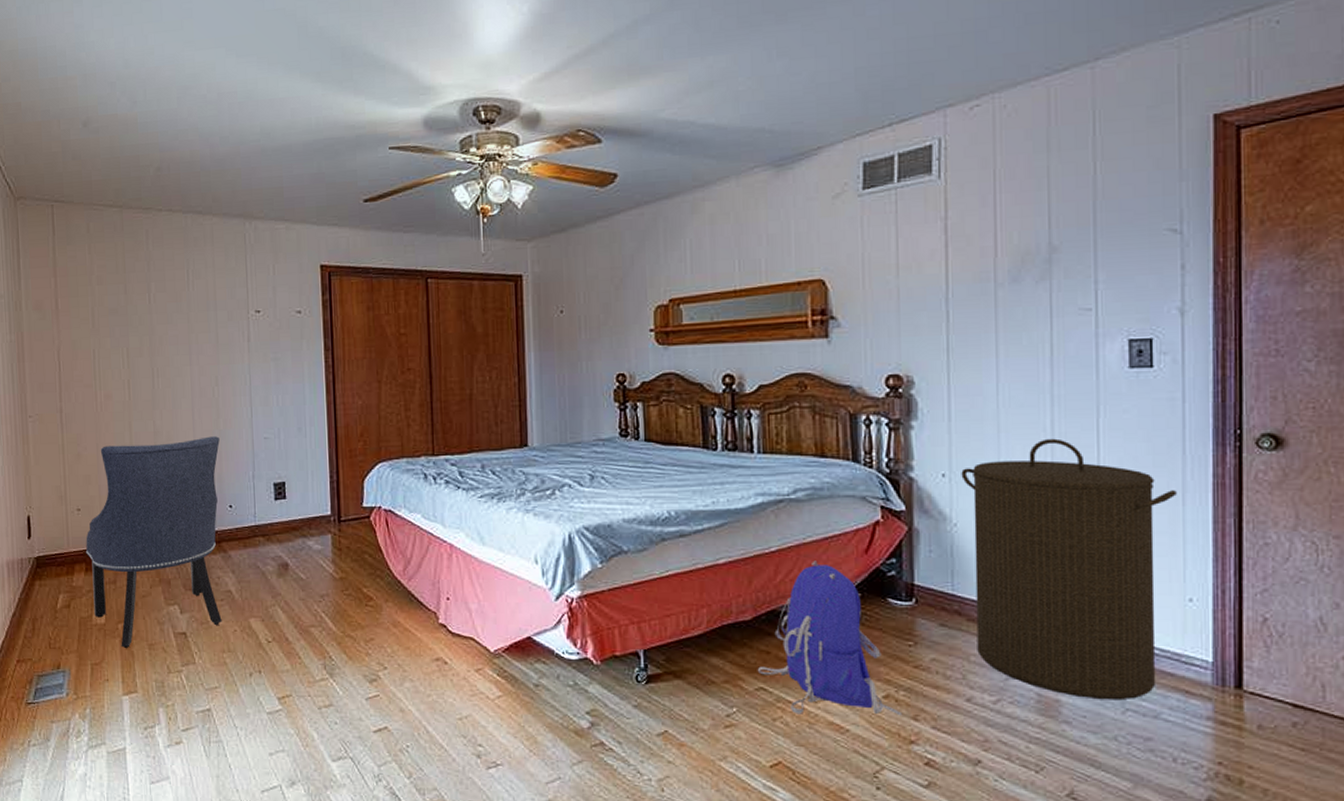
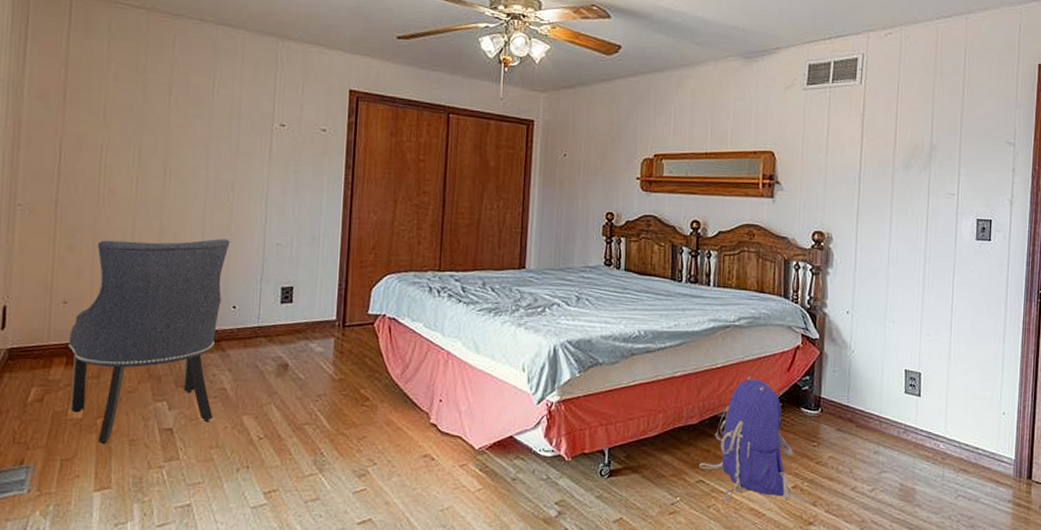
laundry hamper: present [961,438,1177,701] -> none [860,288,1000,489]

